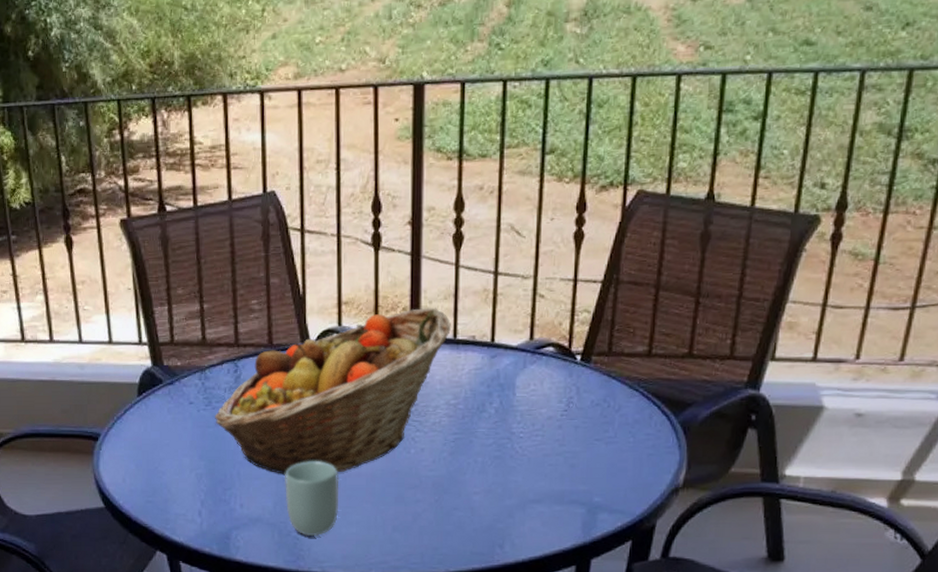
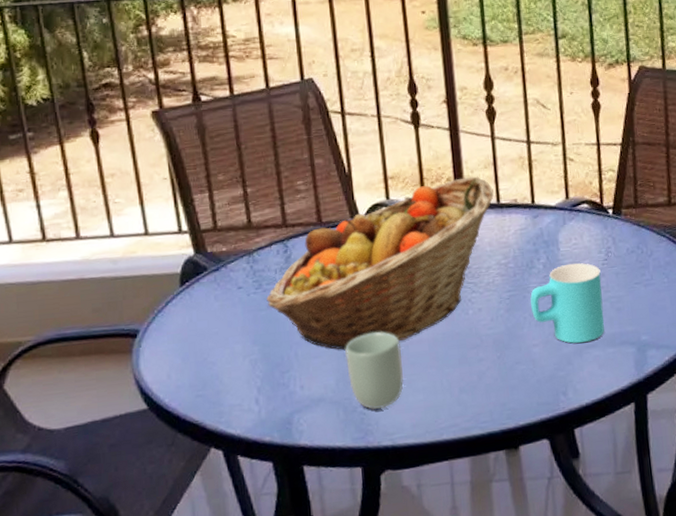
cup: none [477,411,558,496] -> present [530,263,605,344]

